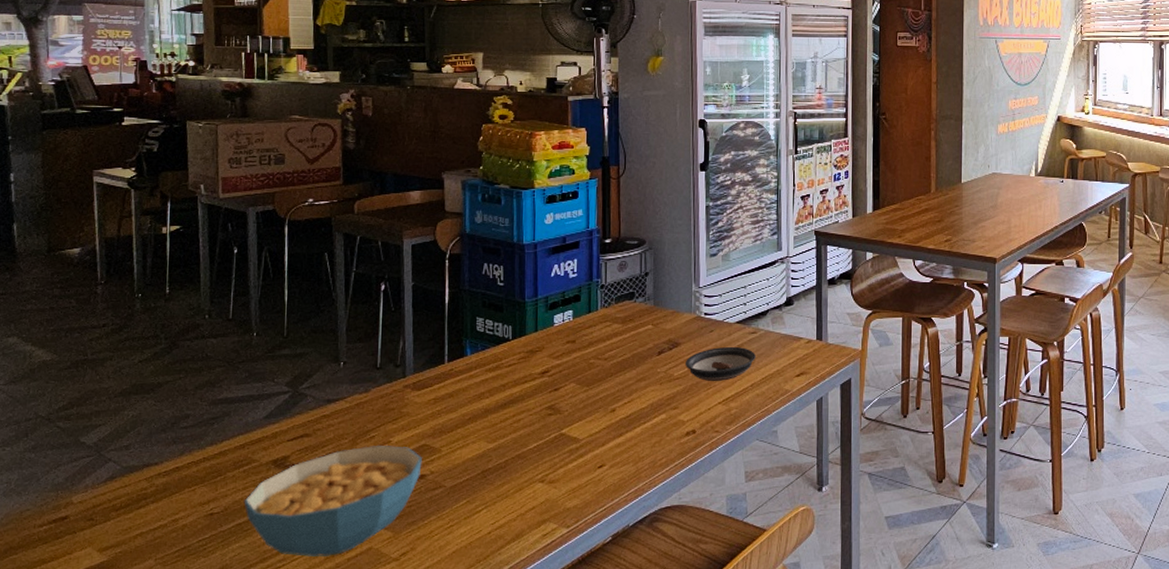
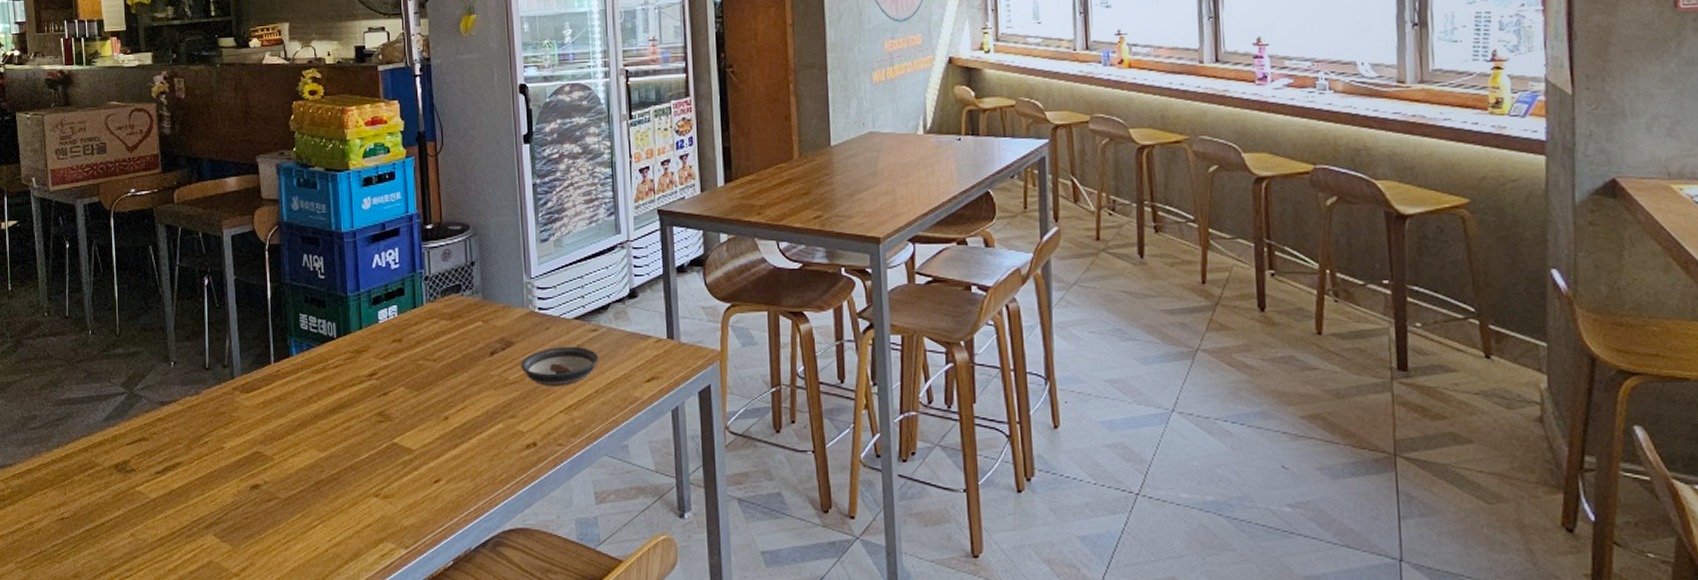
cereal bowl: present [244,446,422,557] -> none [90,452,255,568]

